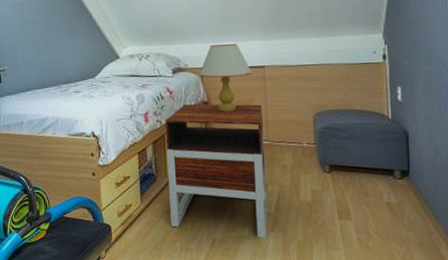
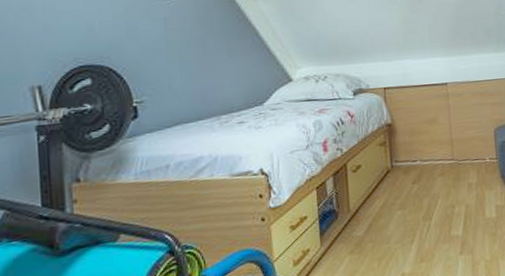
nightstand: present [166,104,268,239] -> none [347,122,456,268]
table lamp: present [199,44,253,112] -> none [382,61,436,133]

